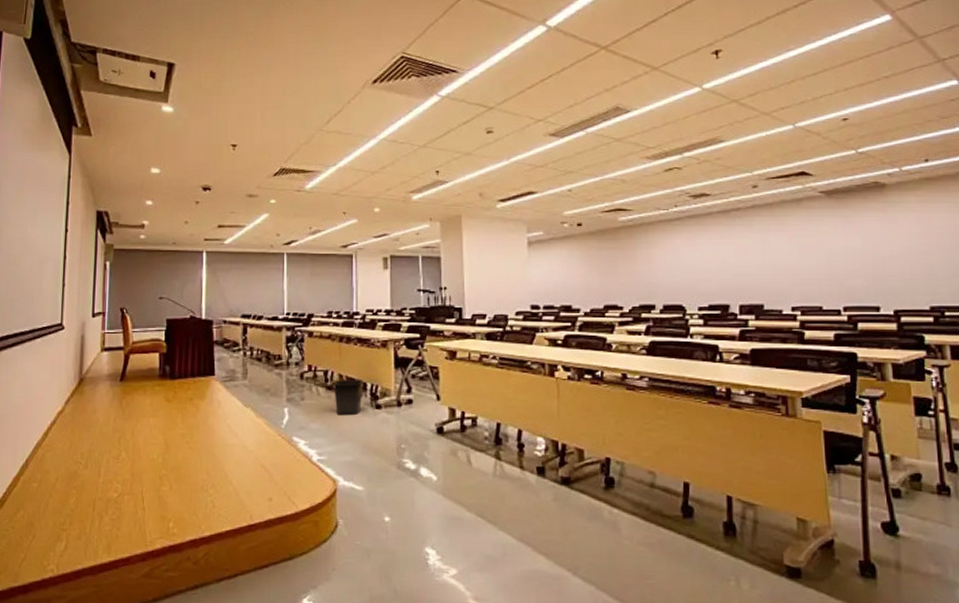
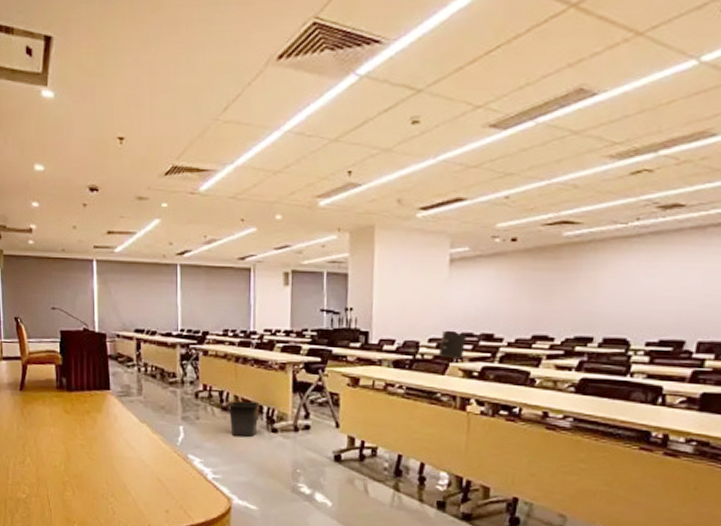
binder: none [525,305,548,330] -> present [438,331,466,360]

